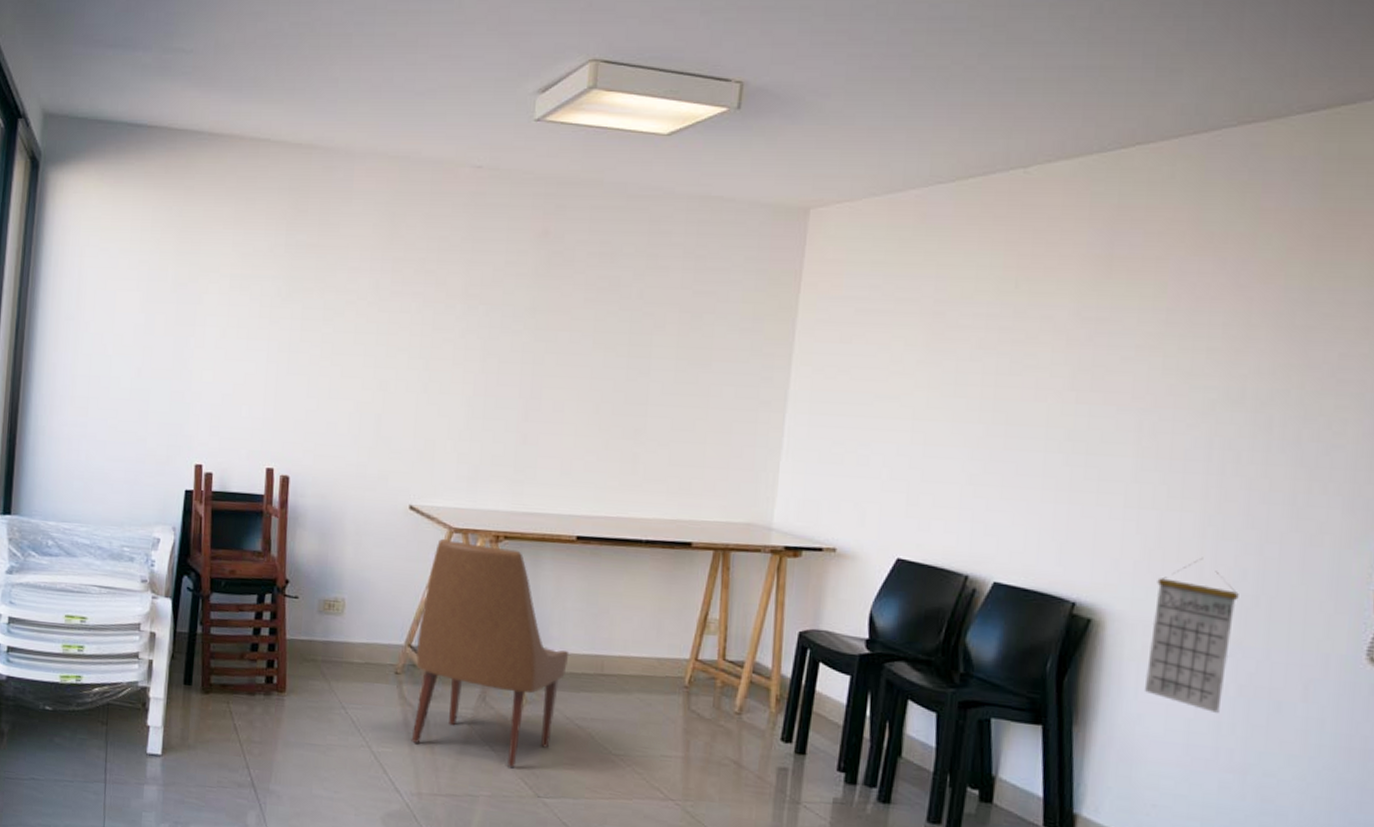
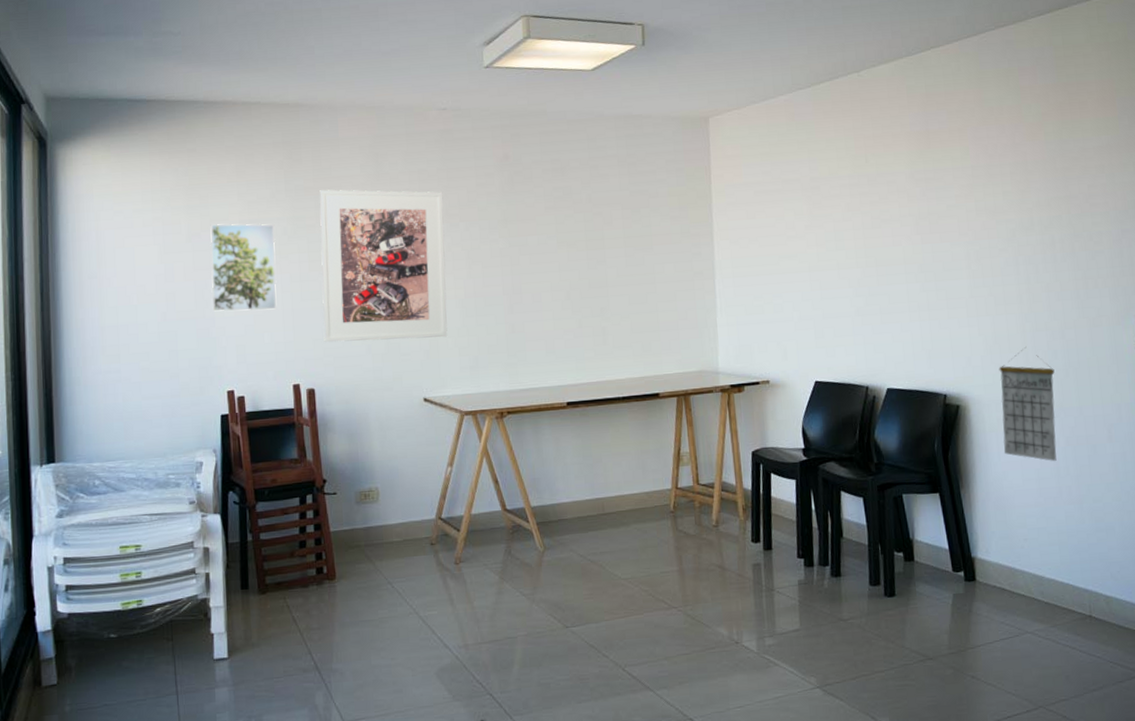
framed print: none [191,275,268,380] -> present [210,223,277,312]
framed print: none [306,249,464,439] -> present [319,189,448,343]
chair: present [411,539,568,767] -> none [446,421,575,607]

